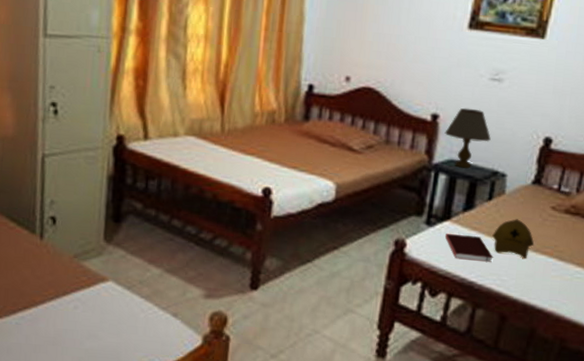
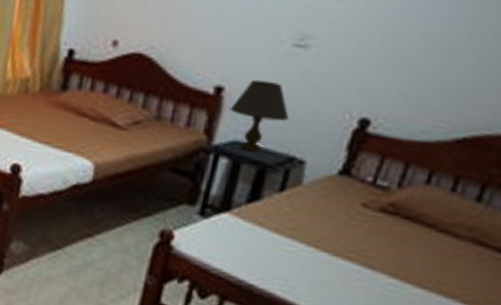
book: present [444,233,493,263] -> none [221,227,281,265]
baseball cap: present [492,219,535,259] -> none [281,215,336,263]

